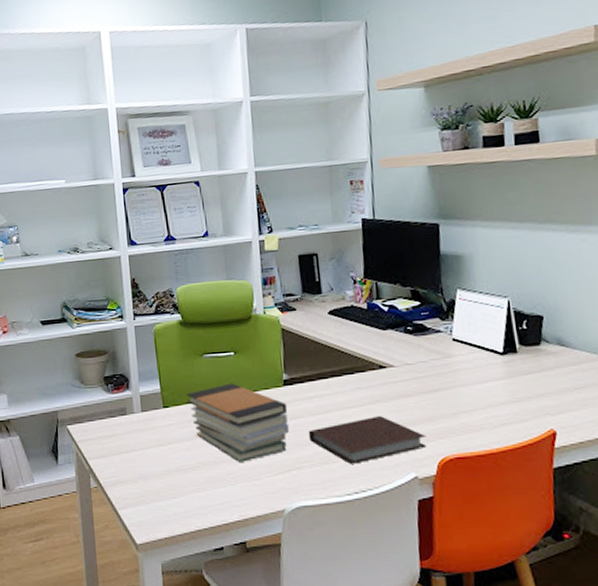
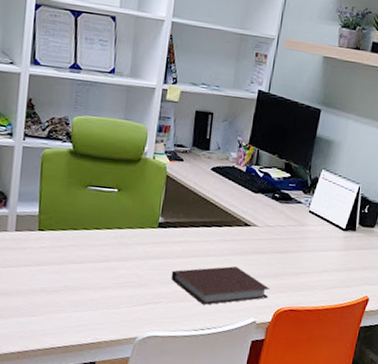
book stack: present [186,383,290,462] -> none [62,217,158,291]

